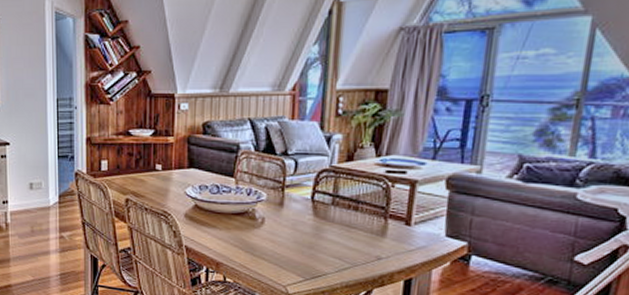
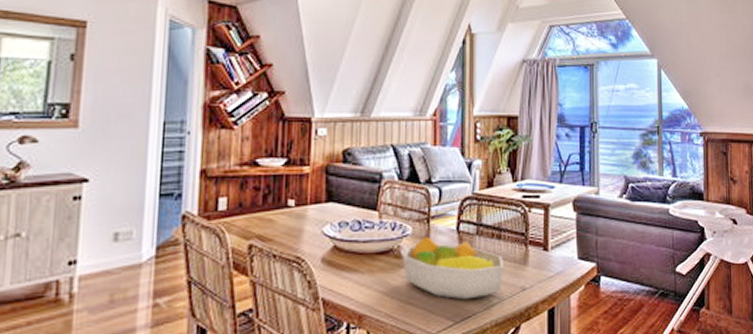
fruit bowl: none [257,203,360,262] -> present [402,236,505,300]

